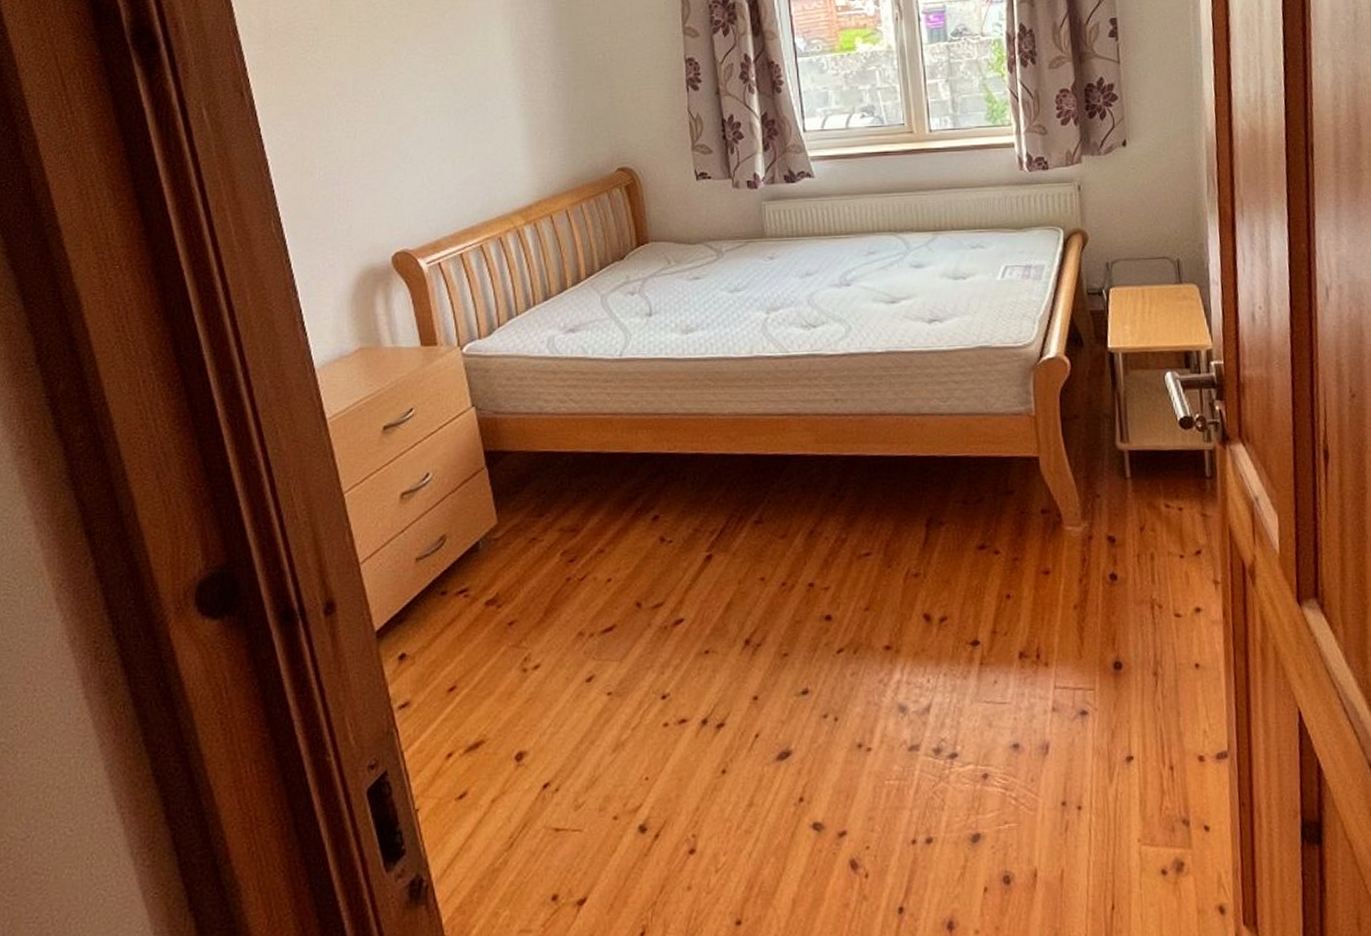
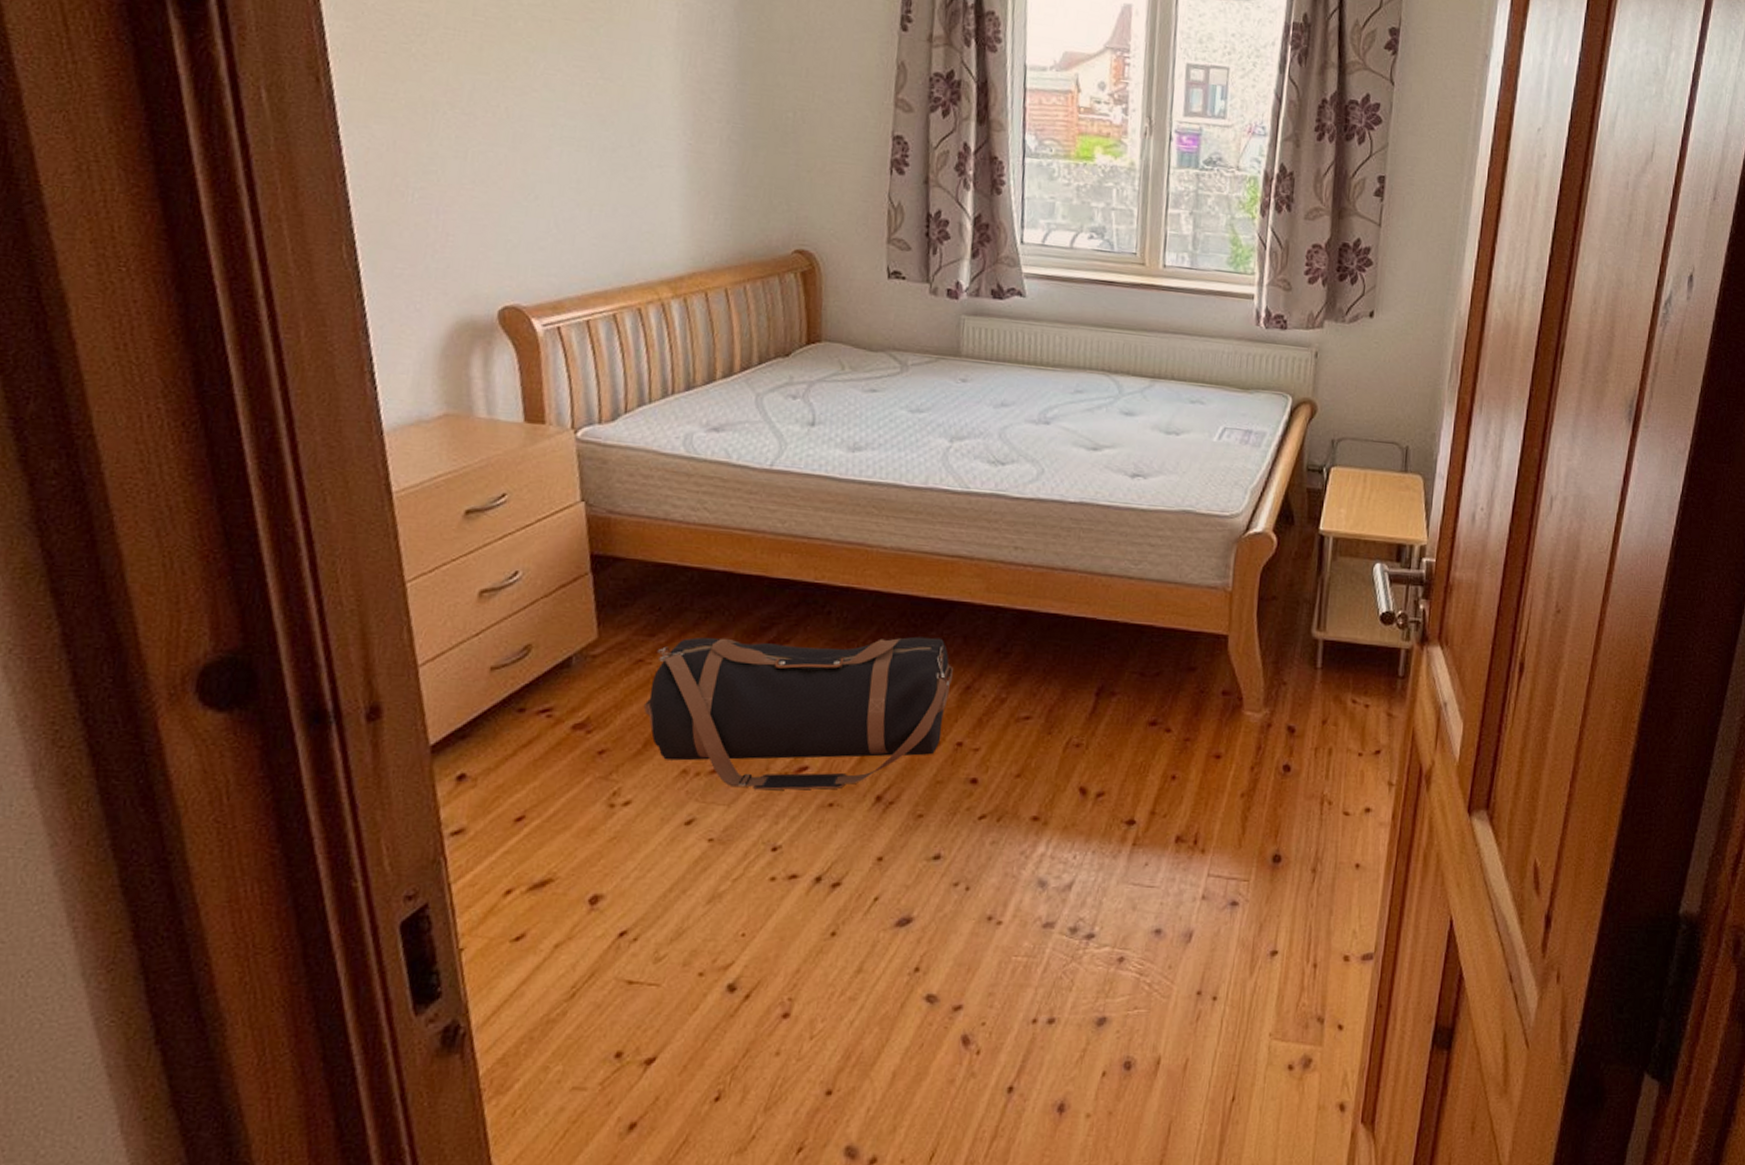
duffel bag: none [540,489,798,645] -> present [643,636,954,790]

